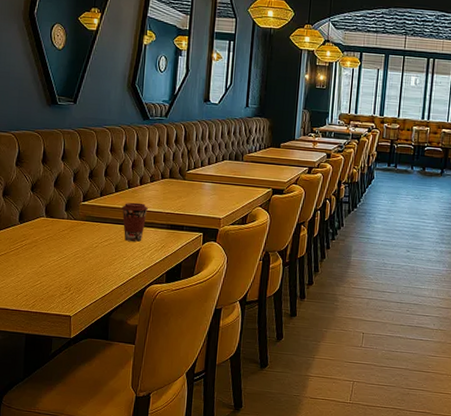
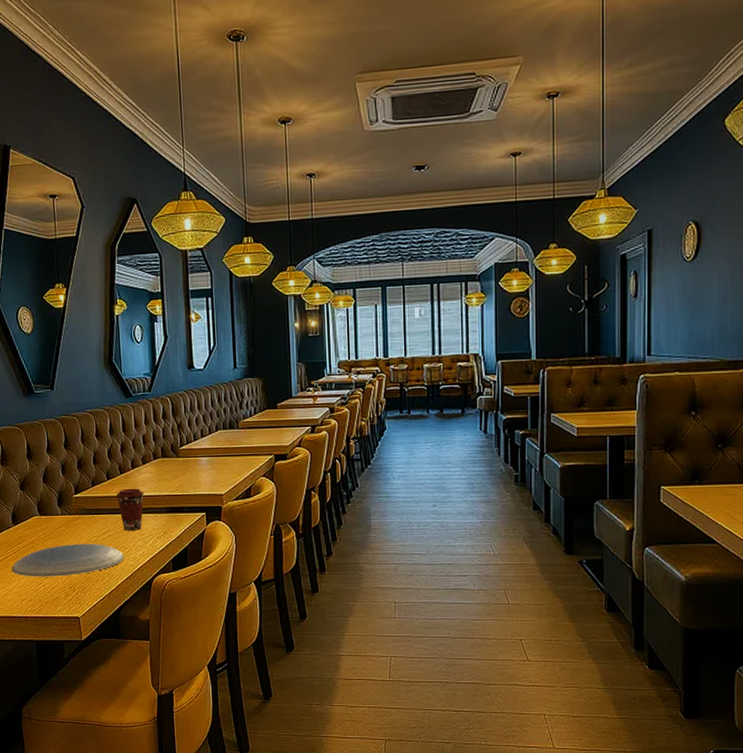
plate: none [11,247,122,277] -> present [11,544,124,577]

